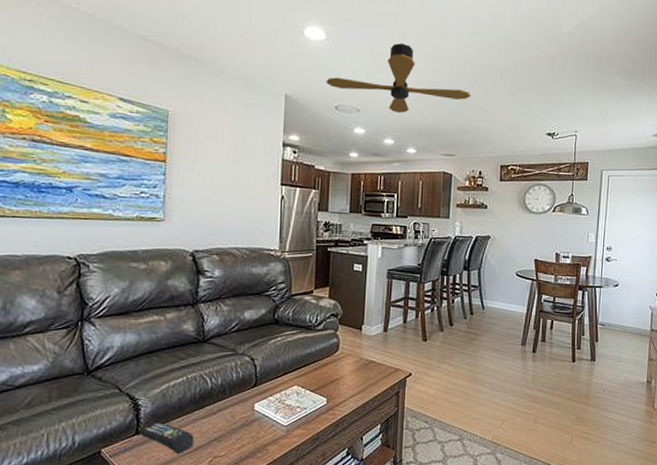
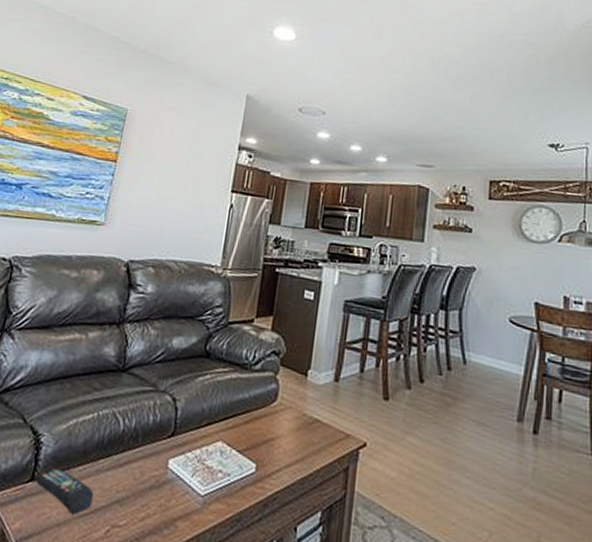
ceiling fan: present [326,42,472,113] -> none [291,42,455,117]

